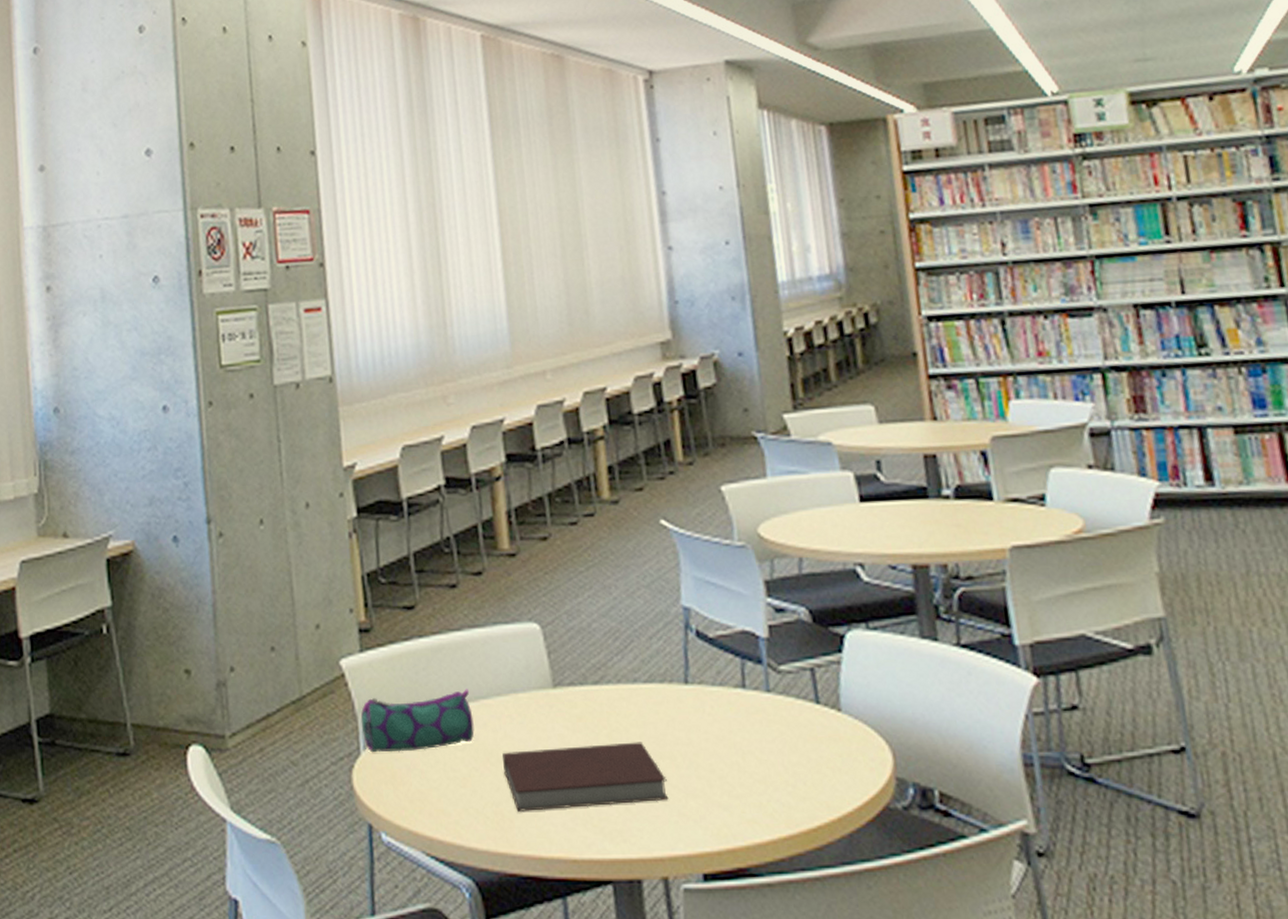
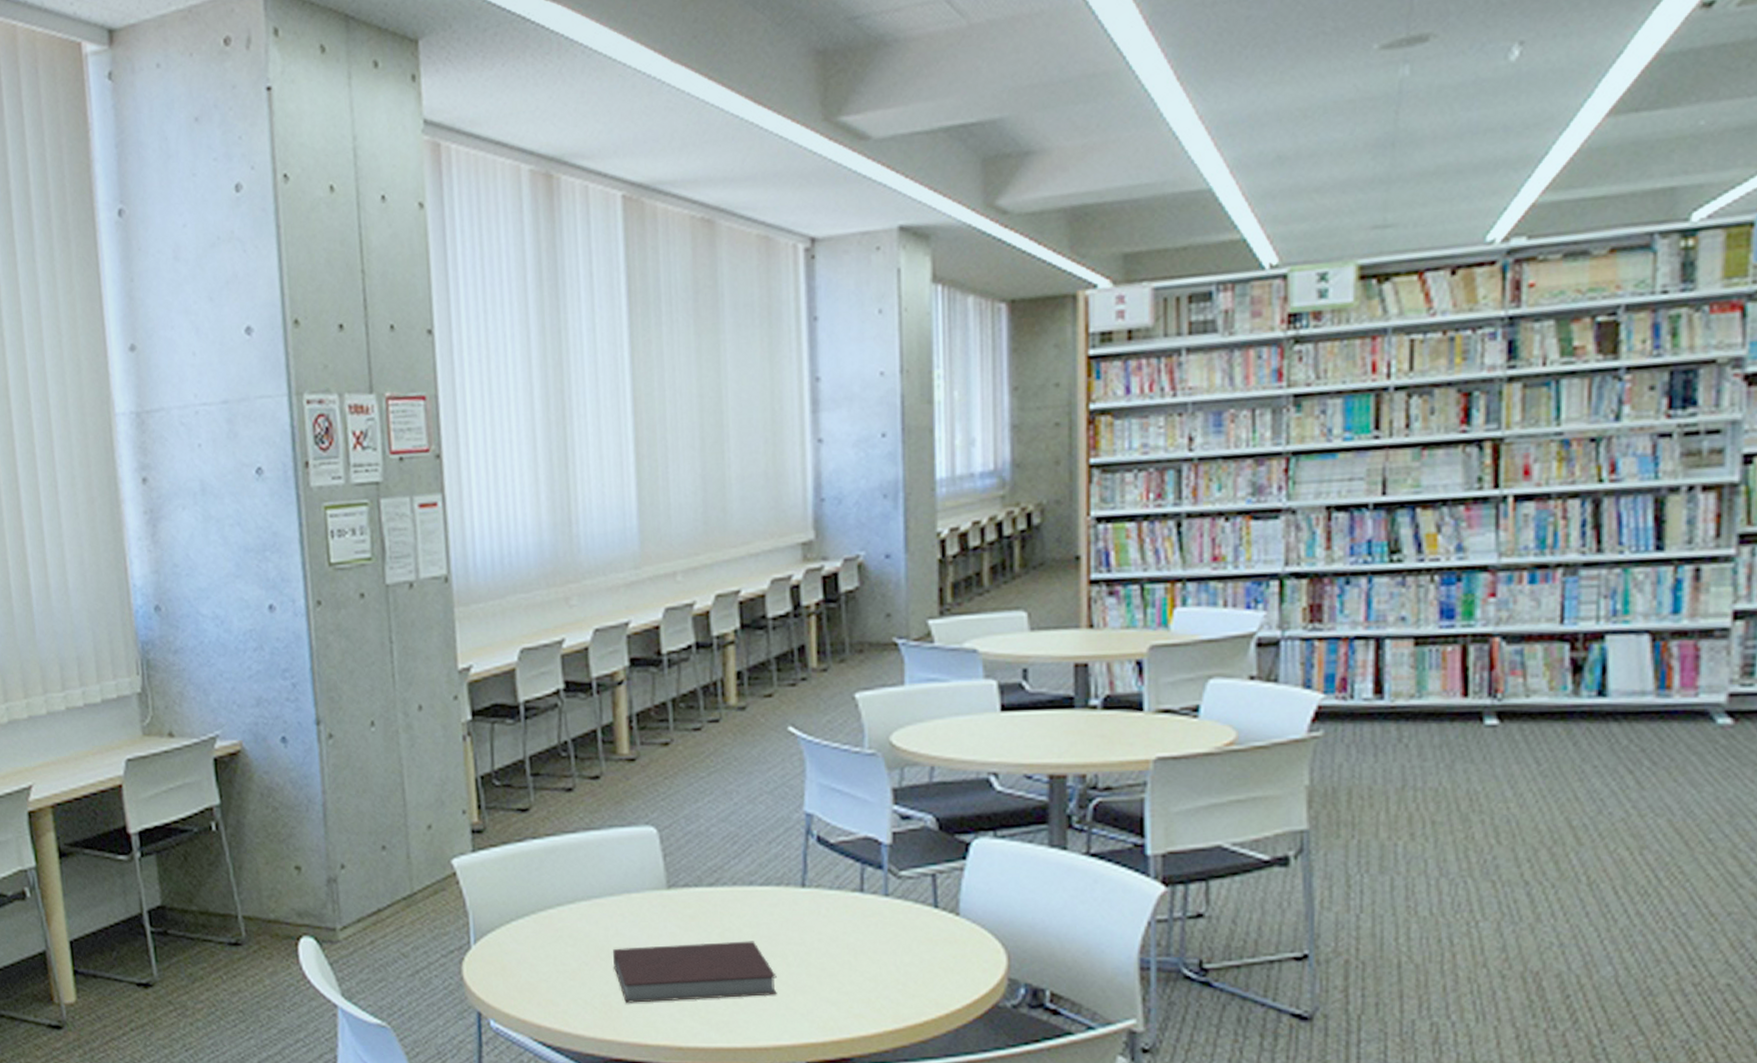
pencil case: present [361,689,475,753] -> none [472,888,586,947]

